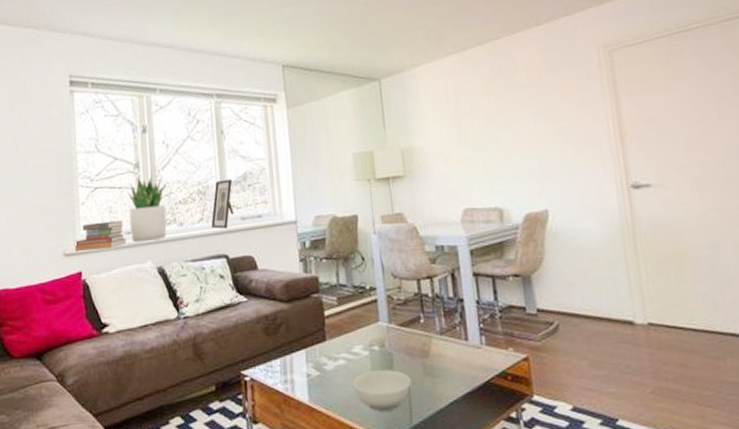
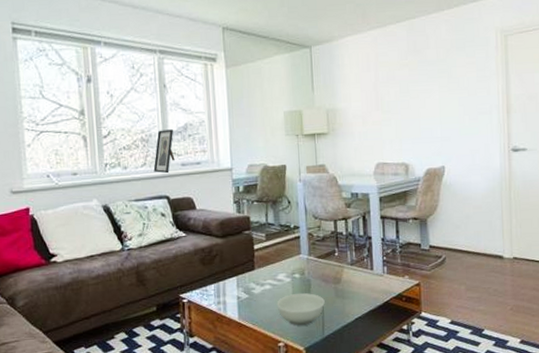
books: present [74,220,127,251] -> none [21,162,73,189]
planter: present [128,174,167,243] -> none [73,121,112,183]

